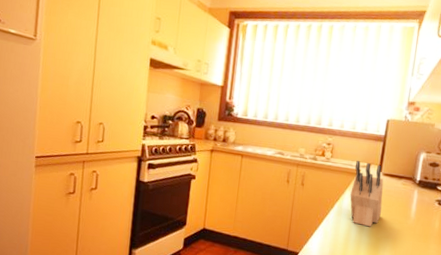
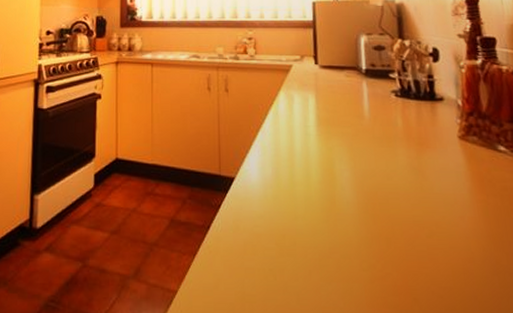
knife block: present [350,160,384,227] -> none [285,53,327,135]

